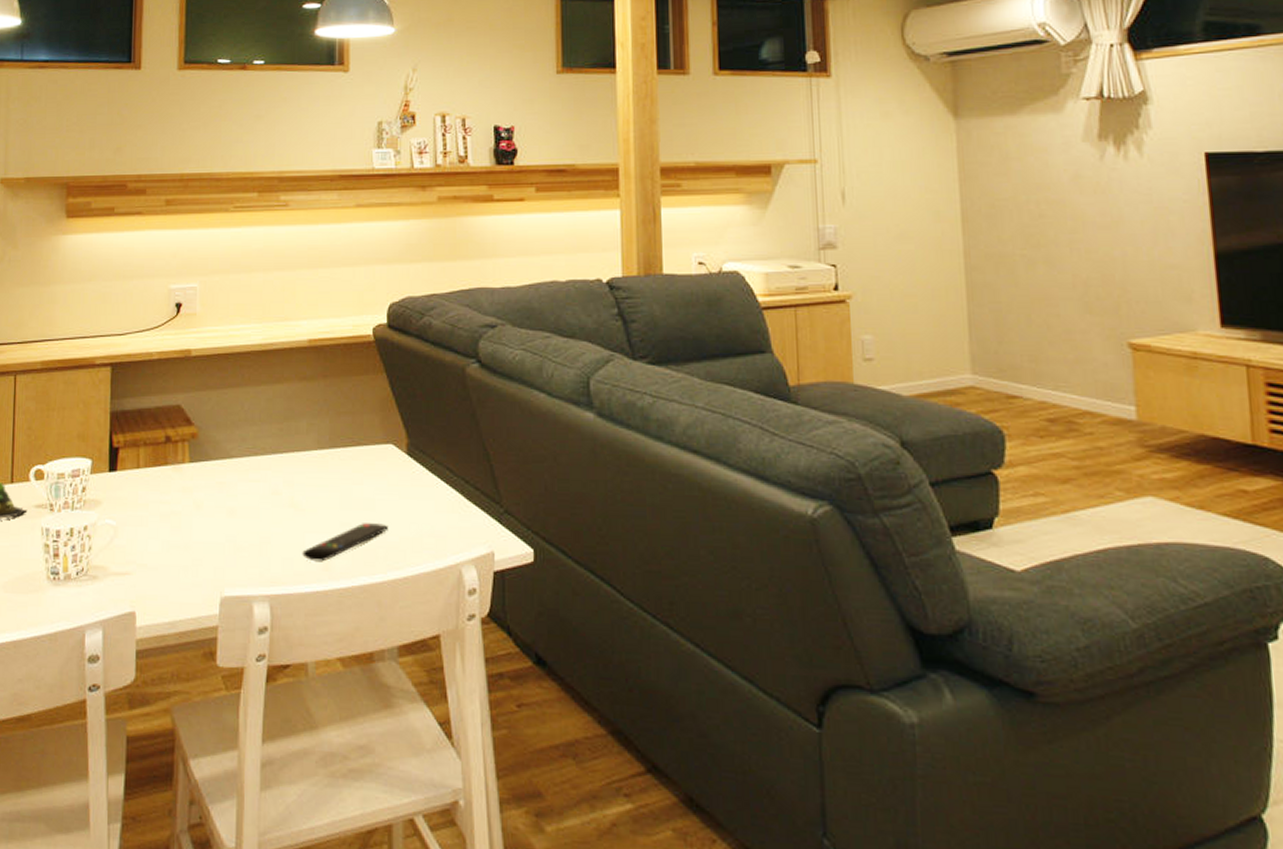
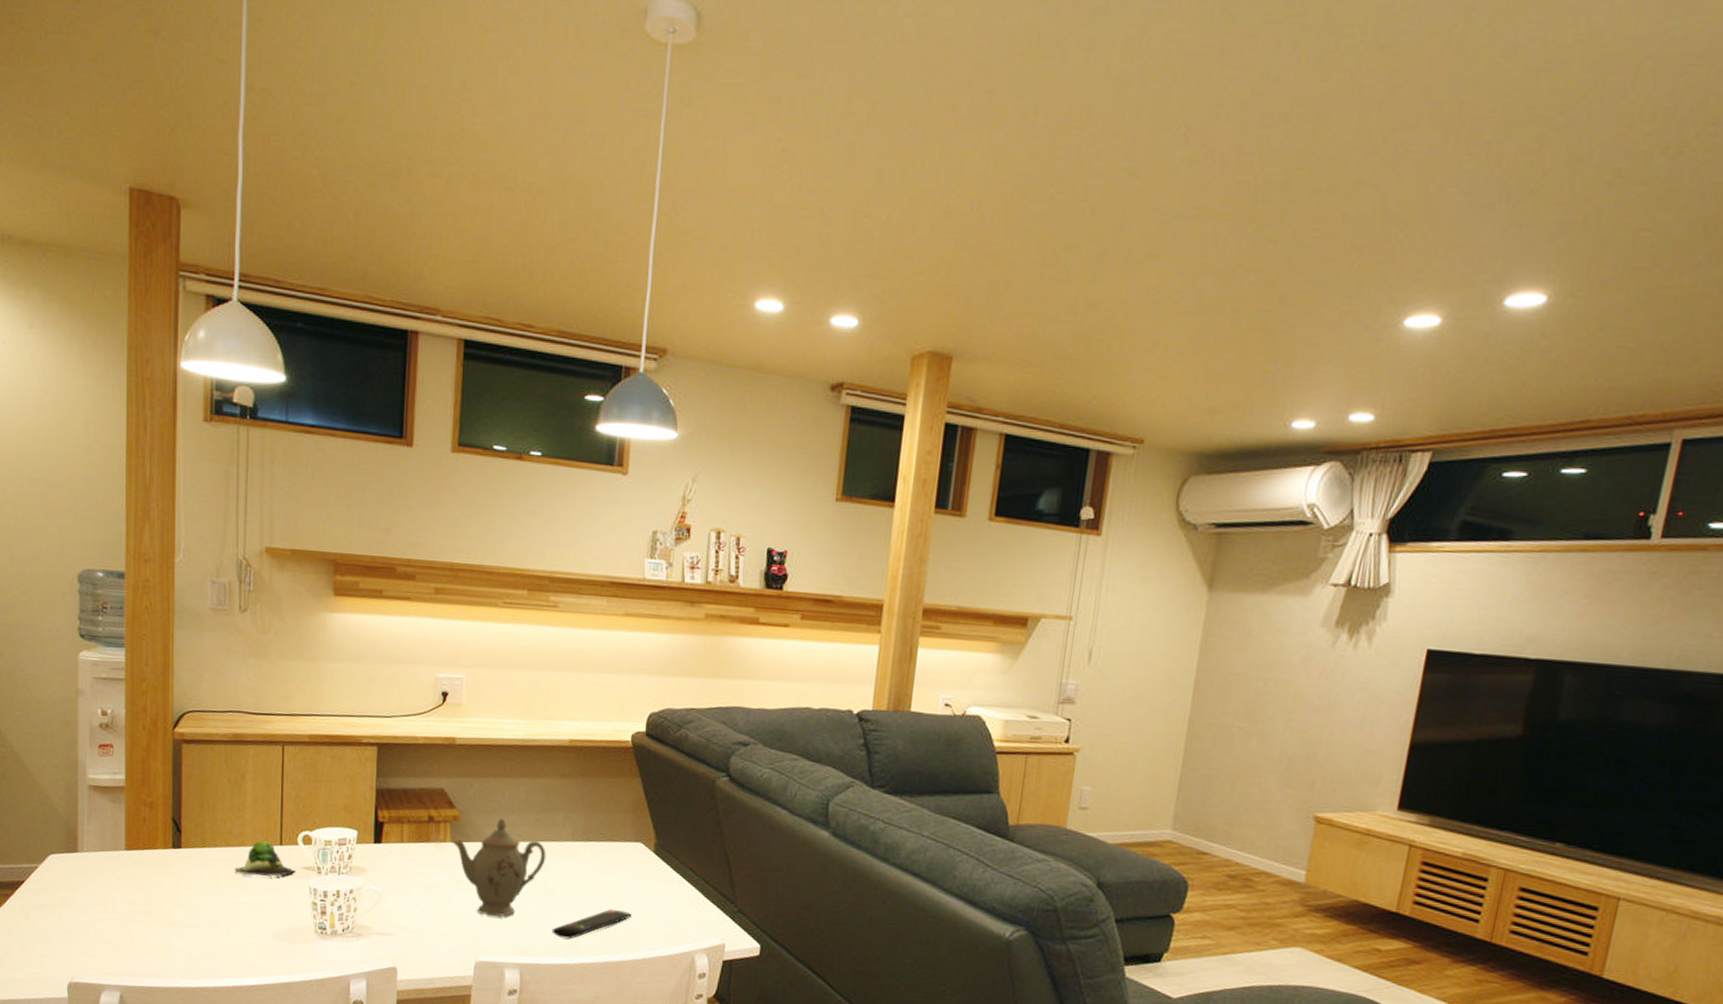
teapot: none [191,431,291,543] -> present [452,818,546,917]

